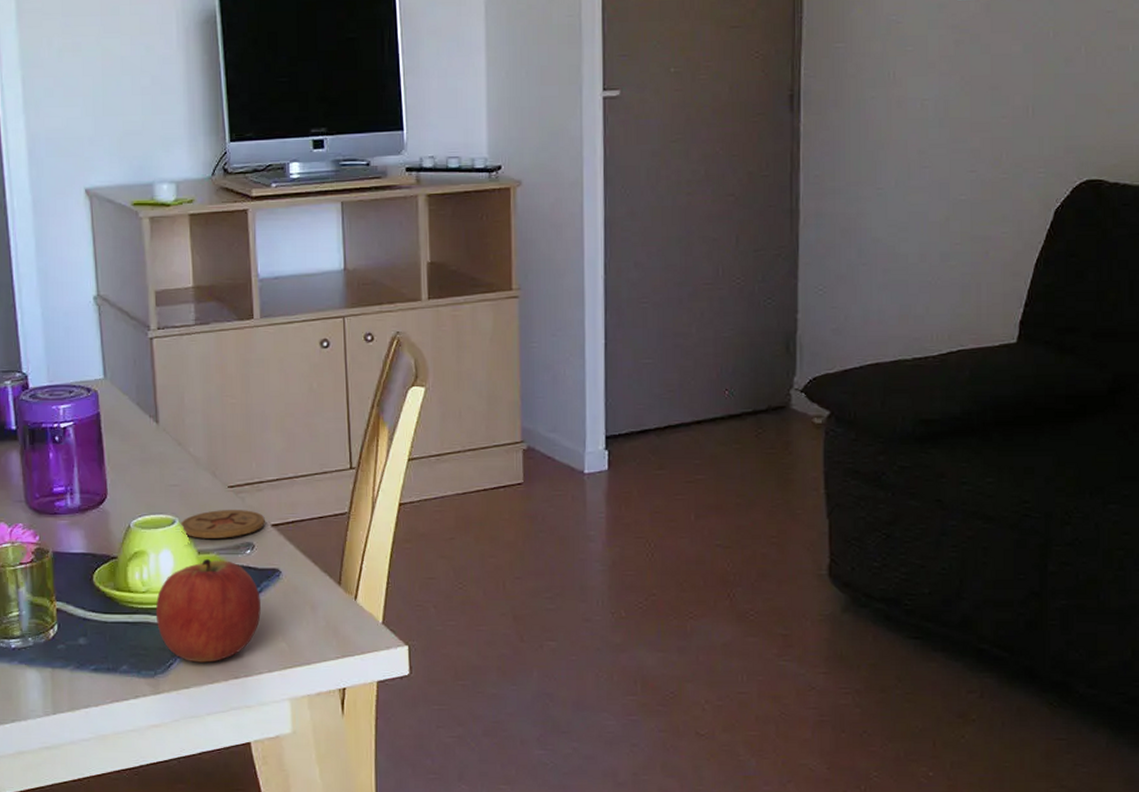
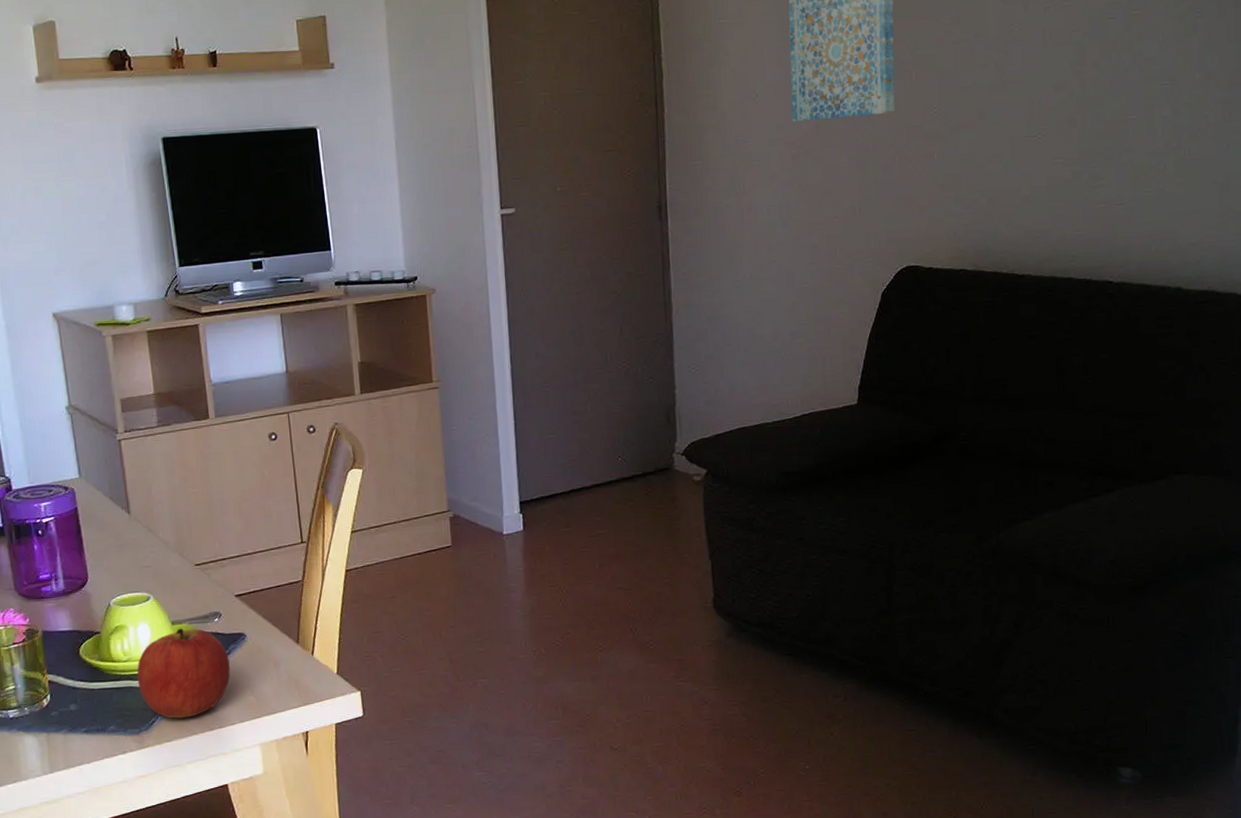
coaster: present [180,510,265,538] -> none [154,584,230,611]

